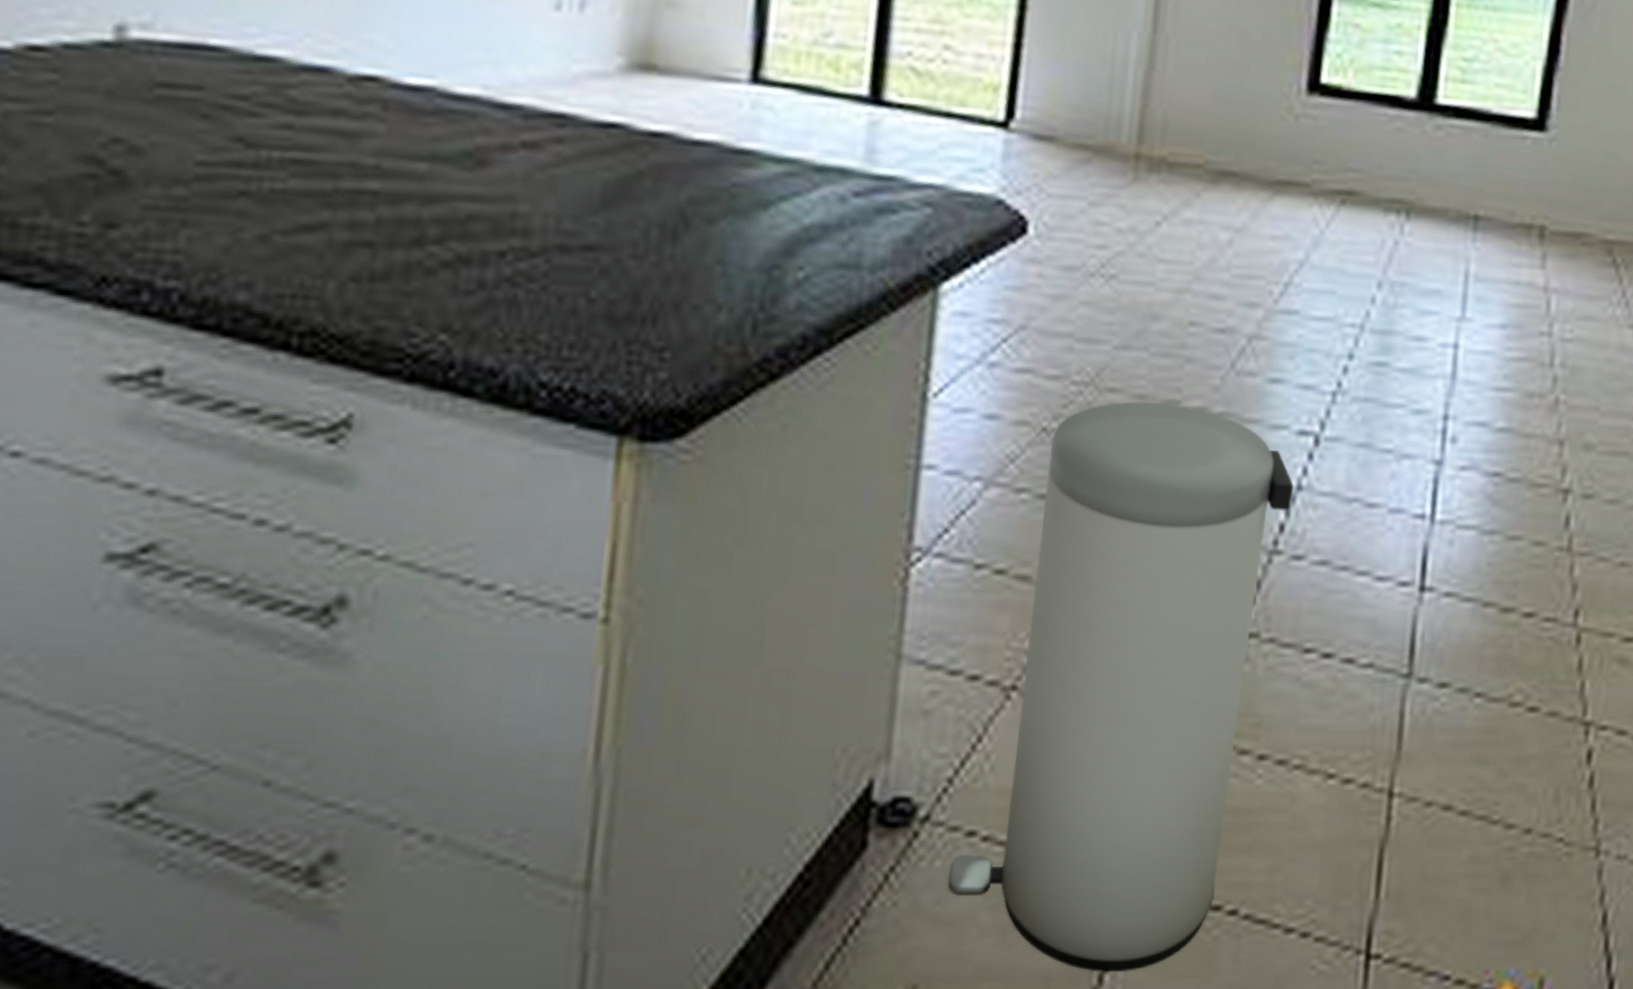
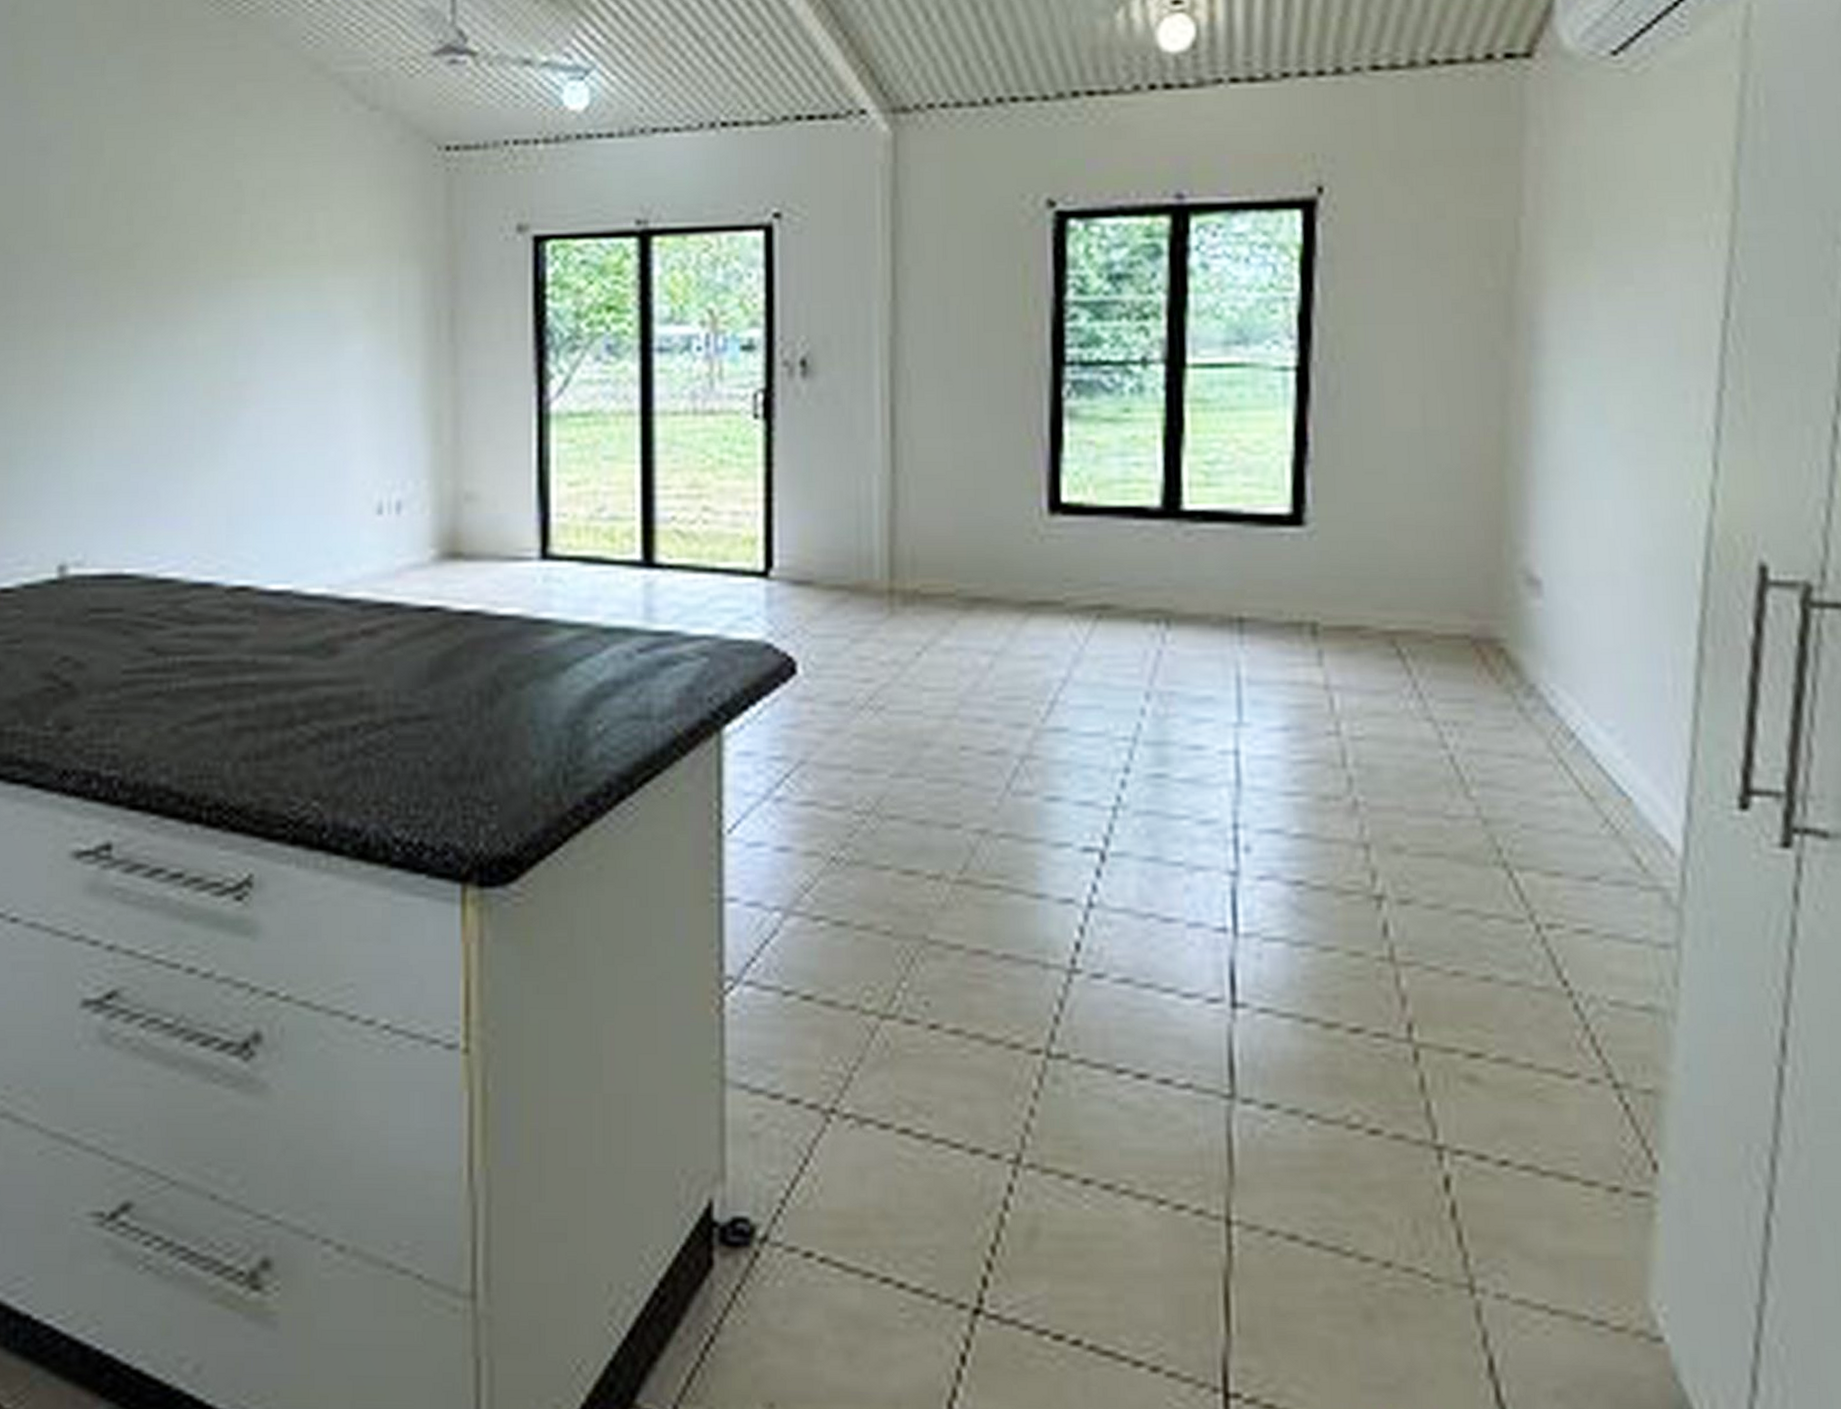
pedal bin: present [947,401,1294,973] -> none [791,826,1086,1401]

